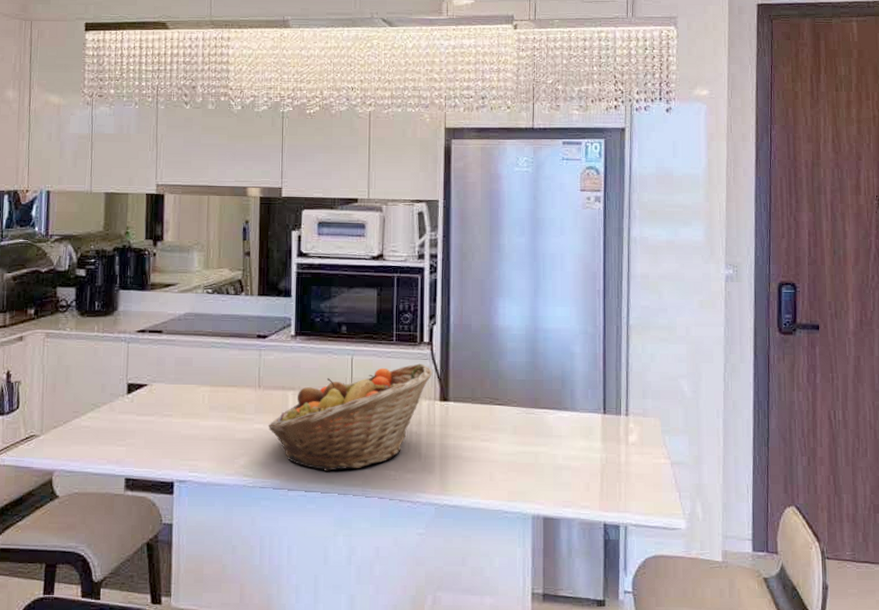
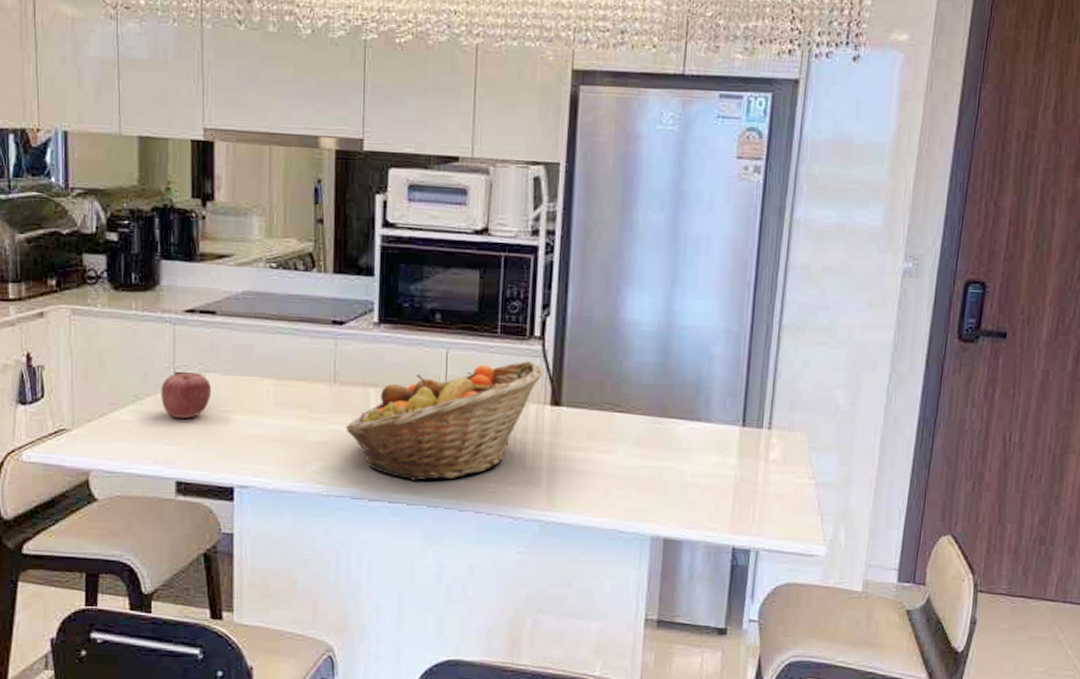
apple: none [115,383,158,422] -> present [161,372,212,418]

